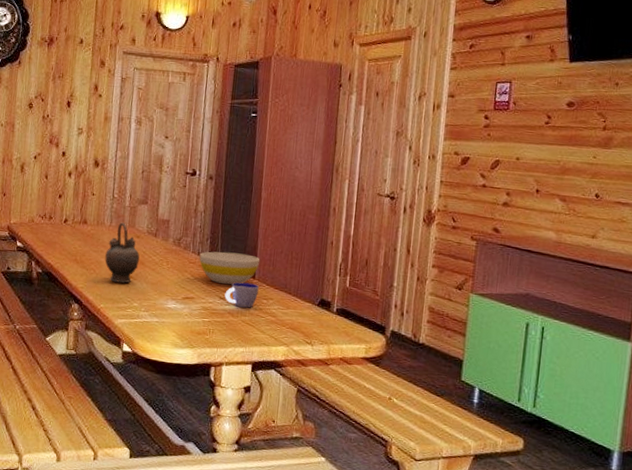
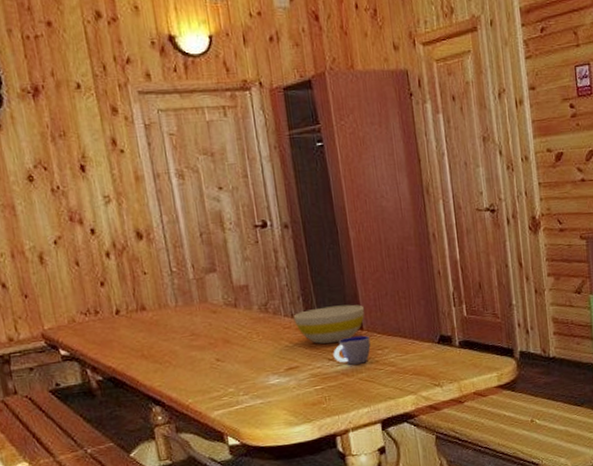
teapot: present [105,222,140,284] -> none [178,299,224,371]

